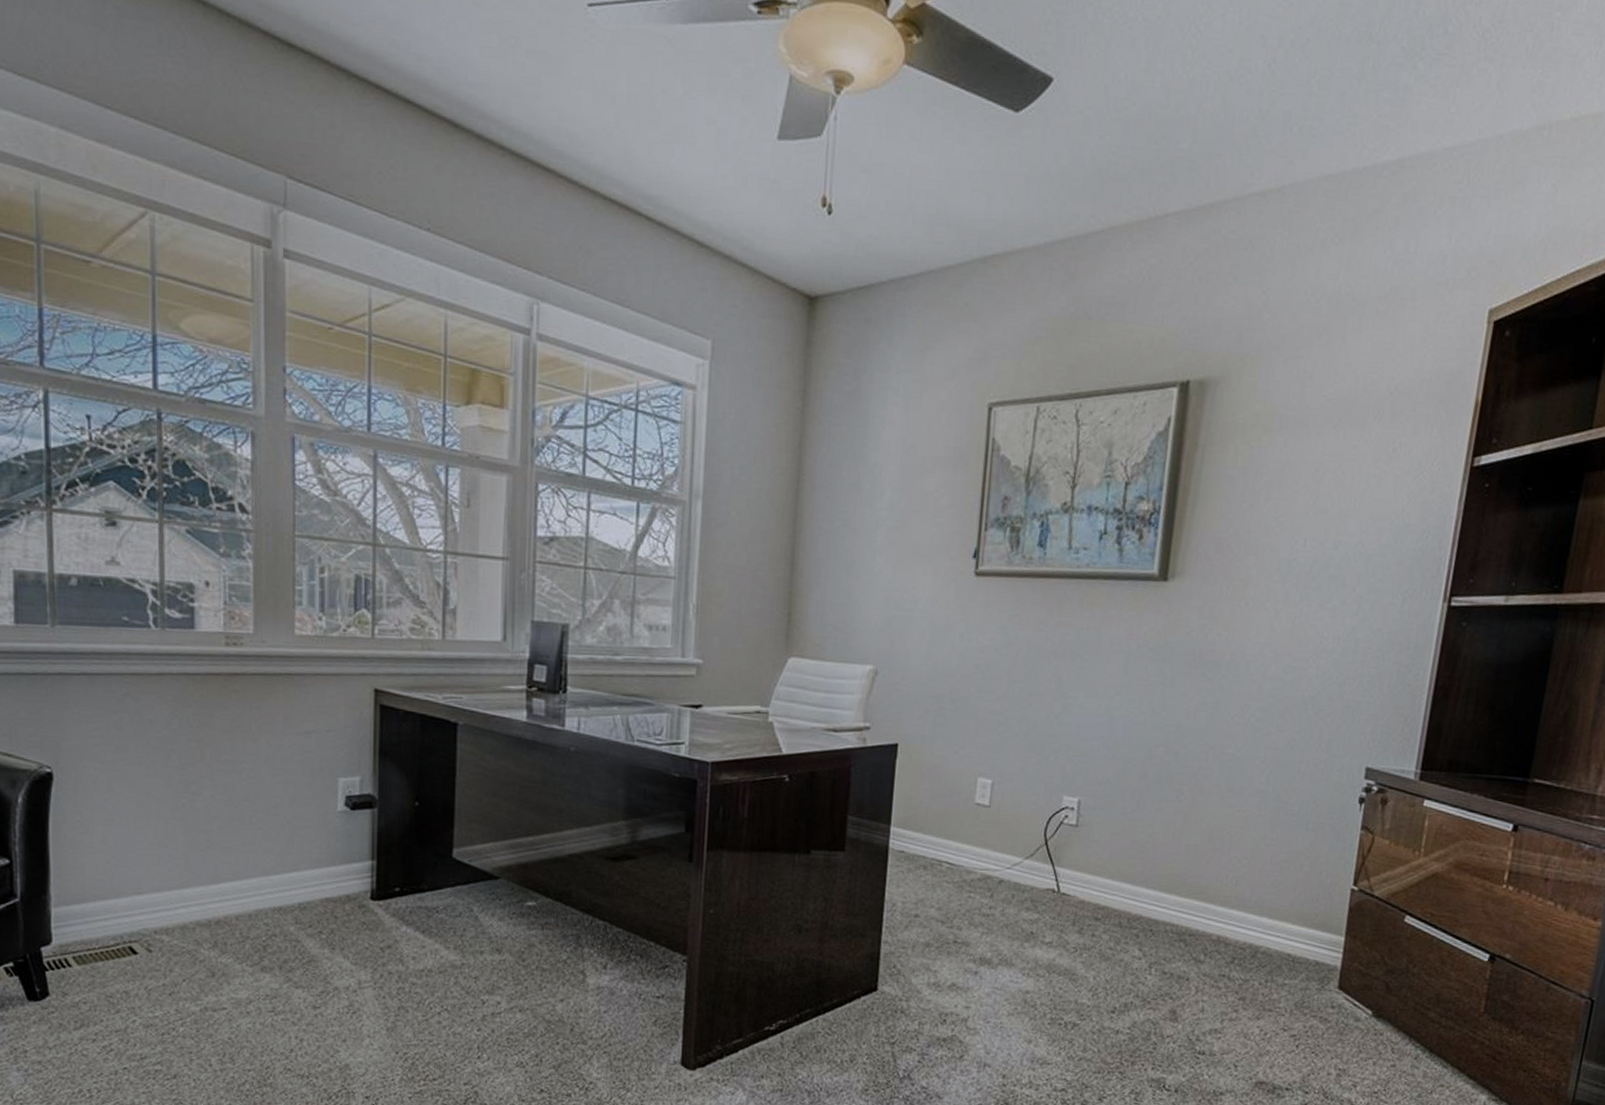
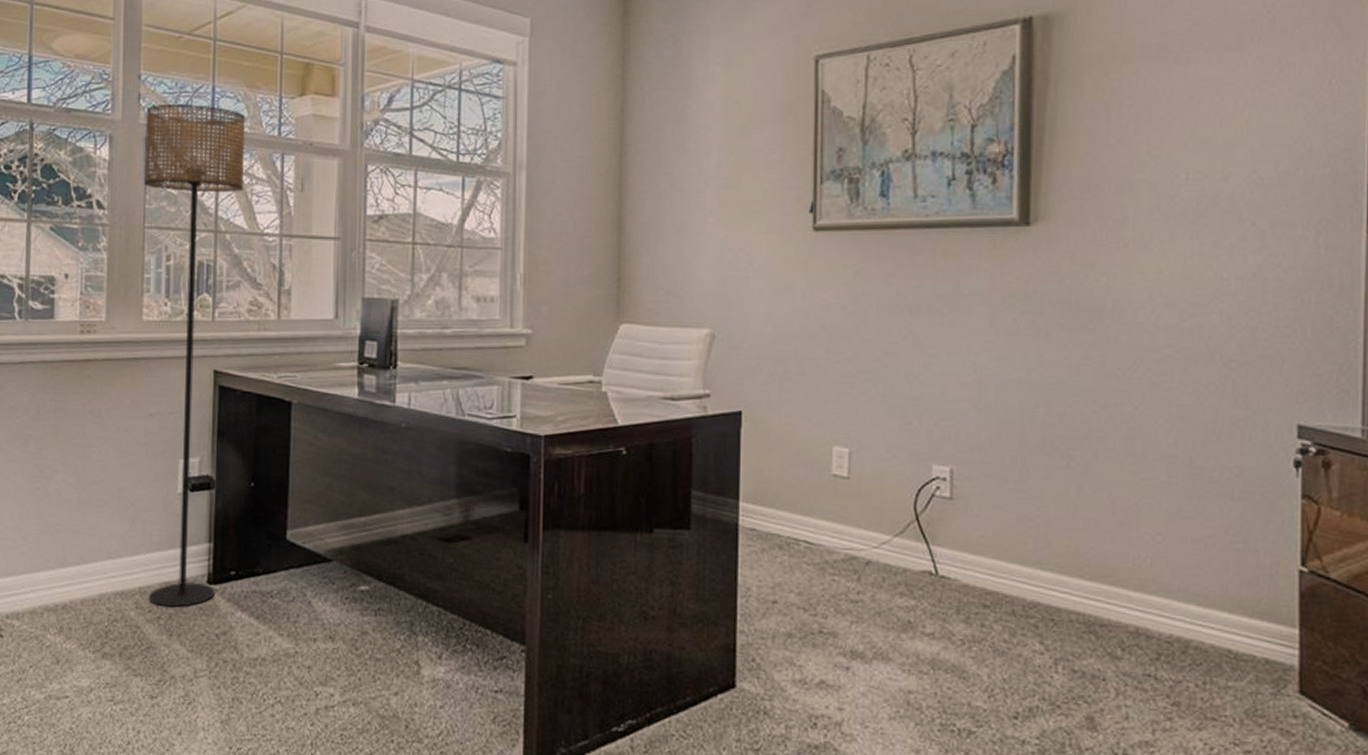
floor lamp: none [292,402,406,923] -> present [143,105,246,608]

